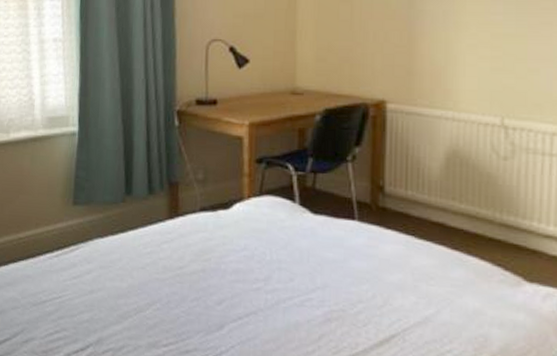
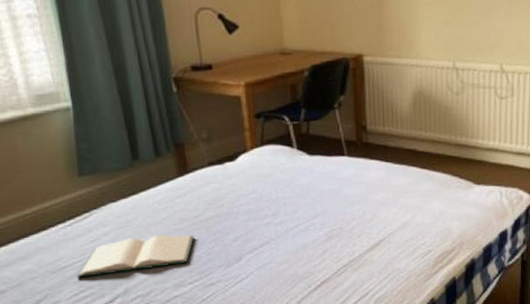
hardback book: none [54,280,176,321] -> present [76,235,195,278]

